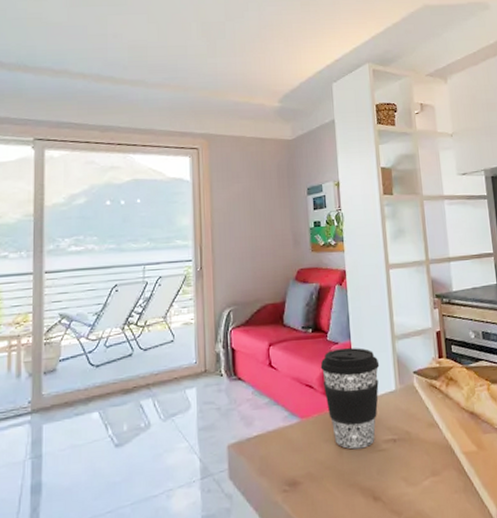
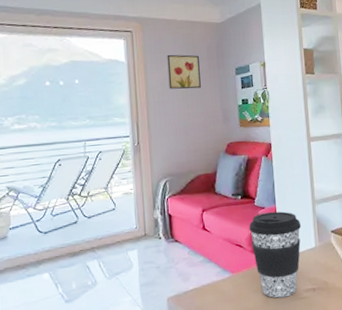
wall art: none [234,173,270,210] -> present [167,54,201,89]

